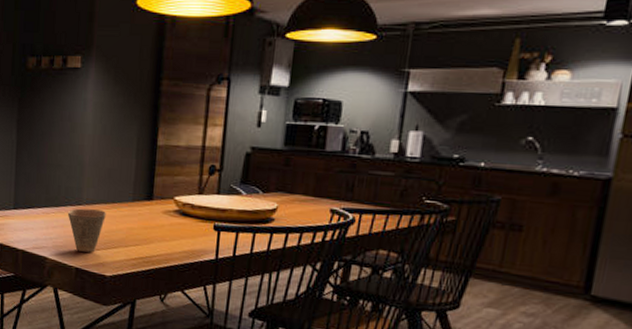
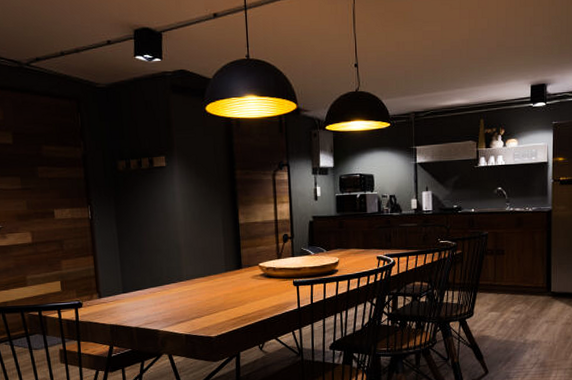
cup: present [67,208,106,253] -> none [171,283,205,320]

